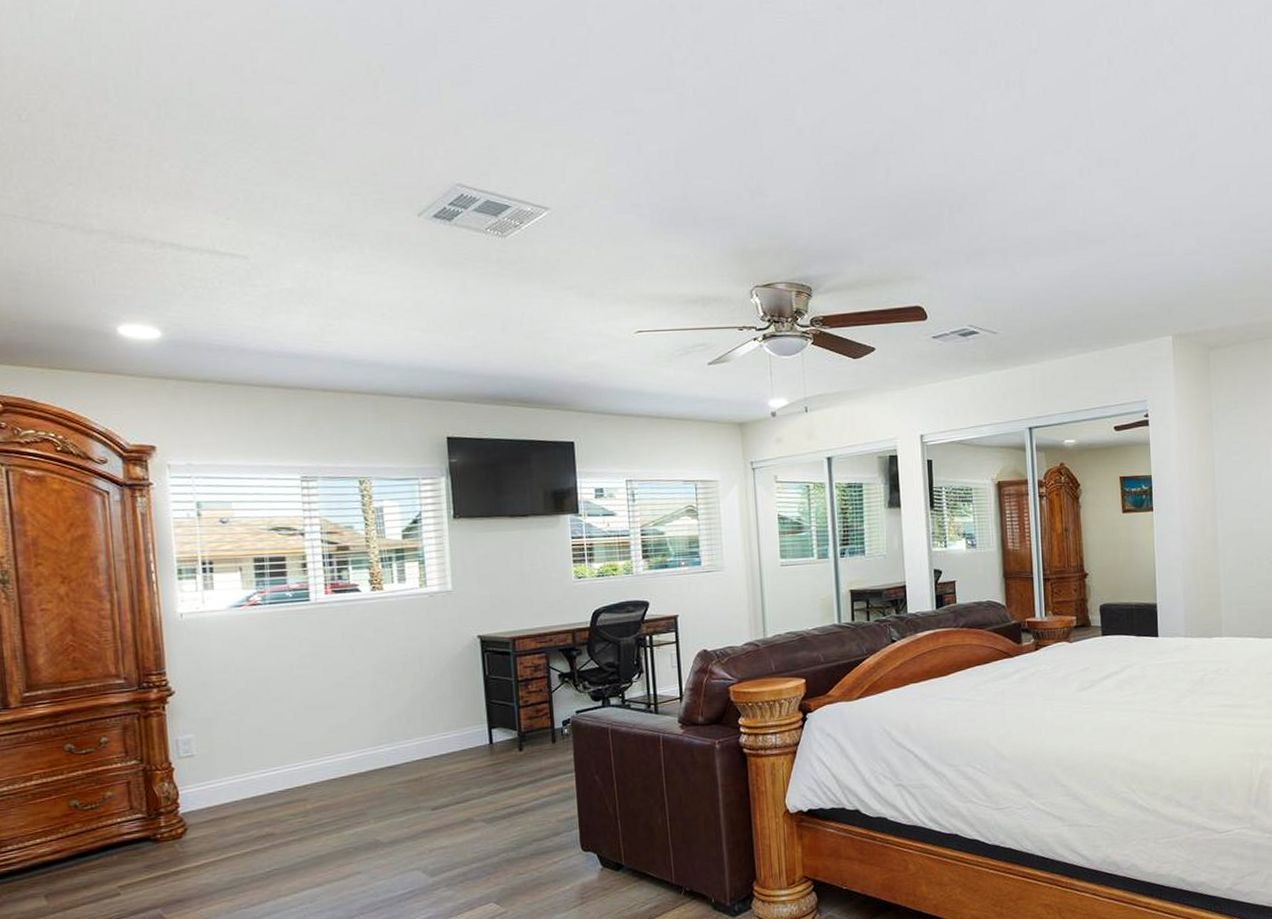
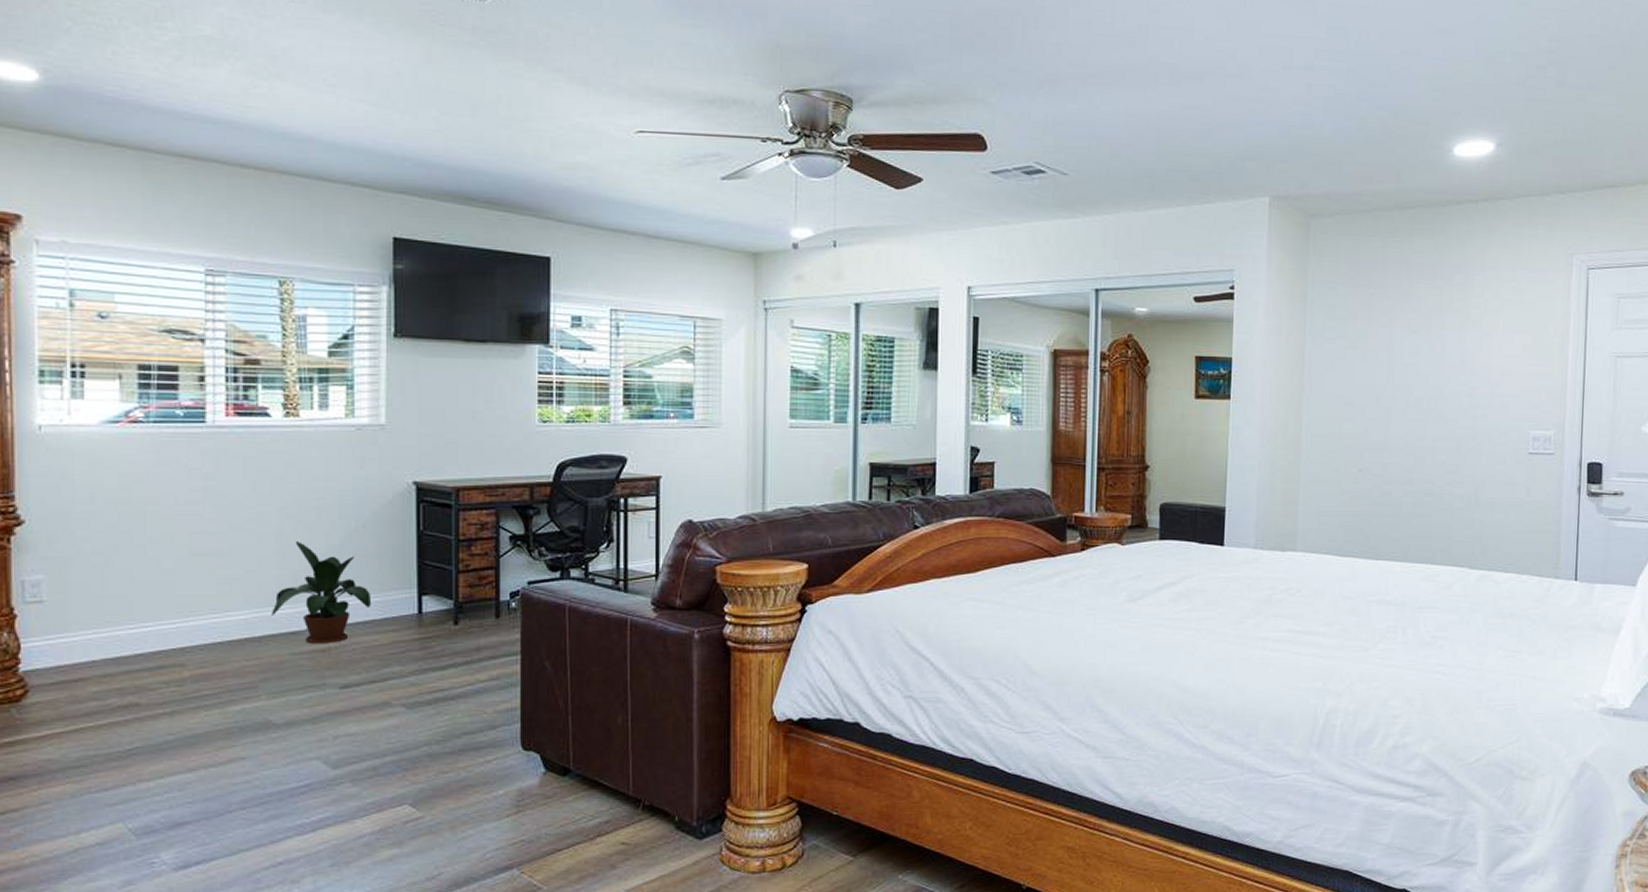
potted plant: none [373,692,451,775] -> present [272,541,371,645]

